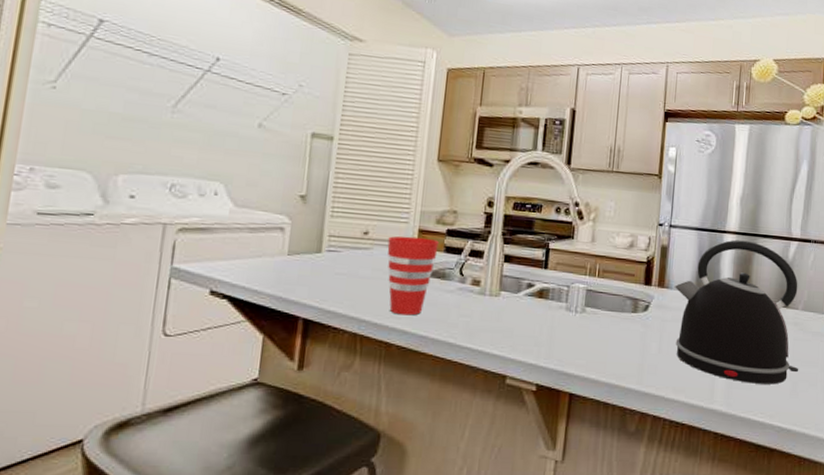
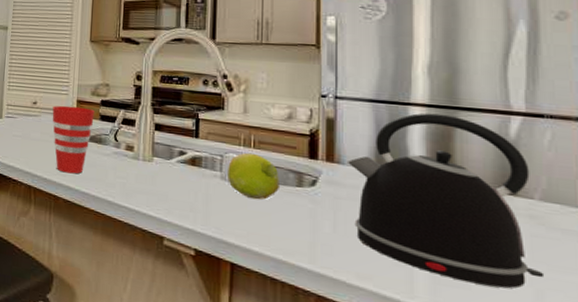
fruit: none [572,282,619,328] -> present [228,152,281,200]

